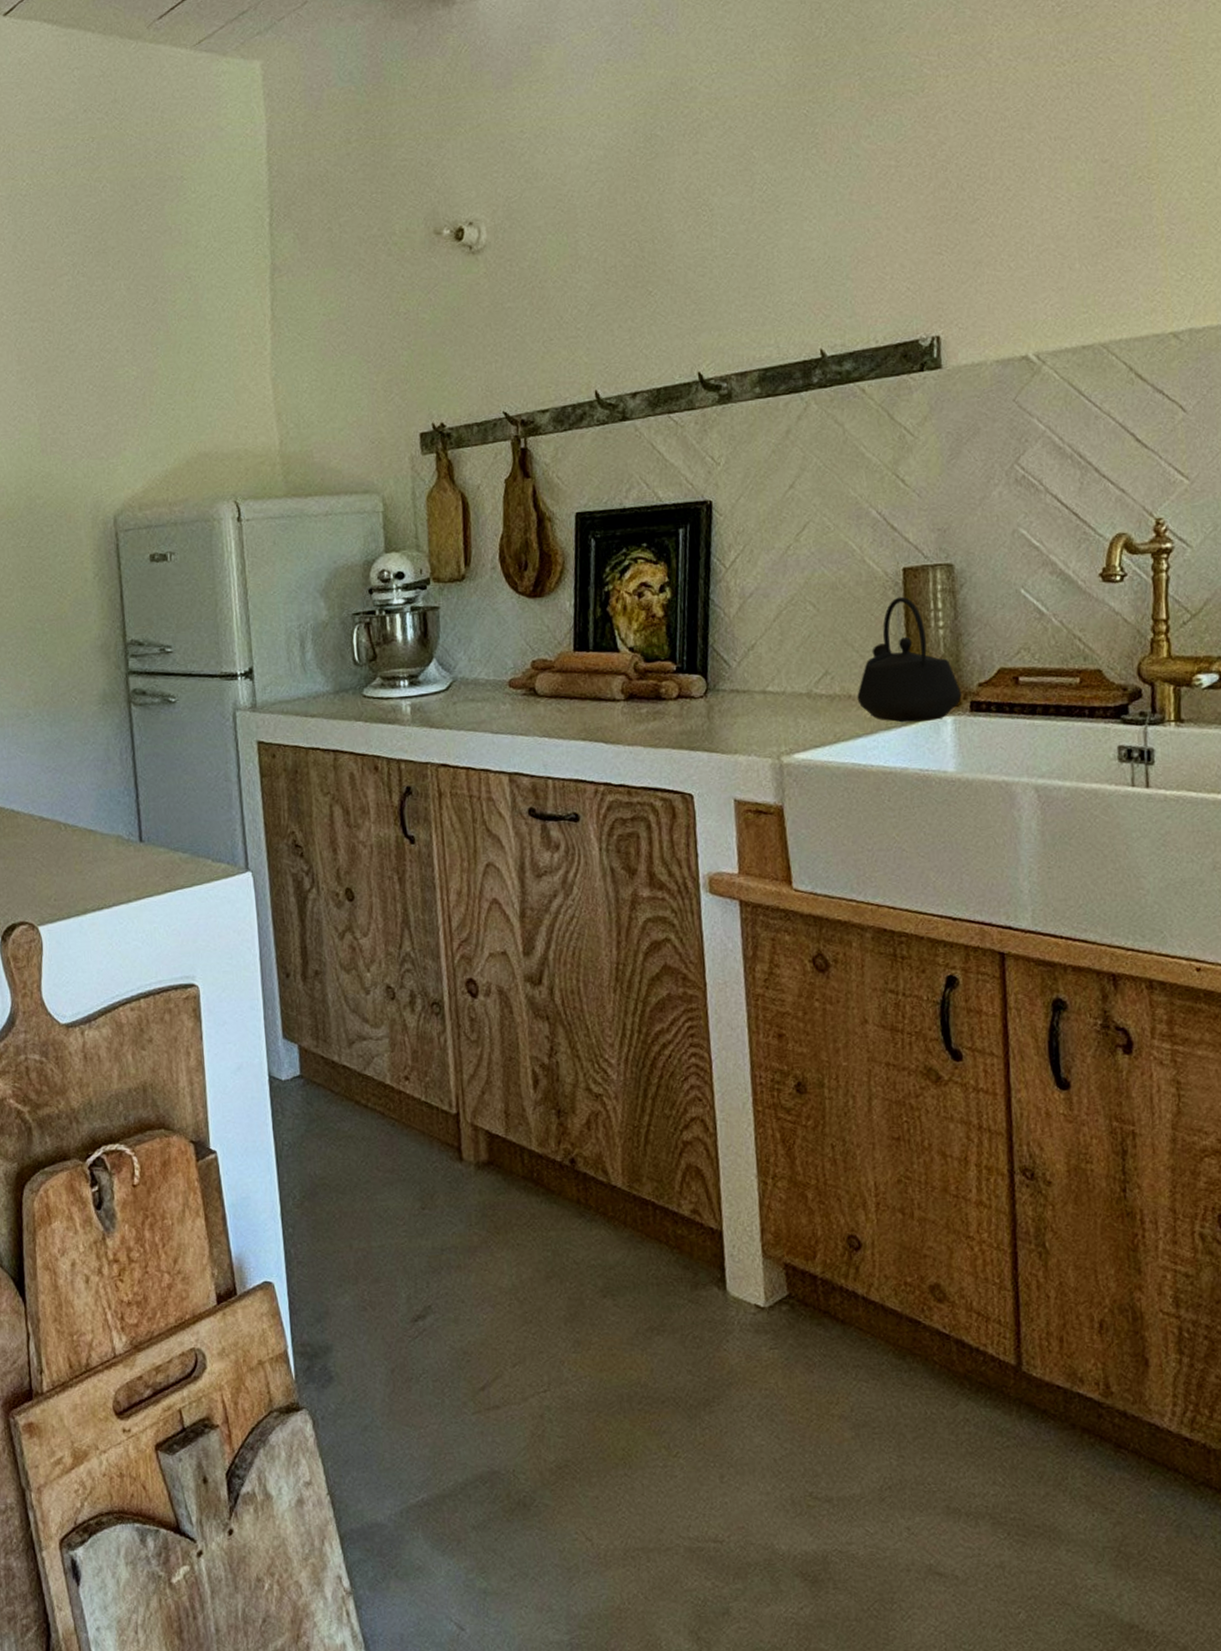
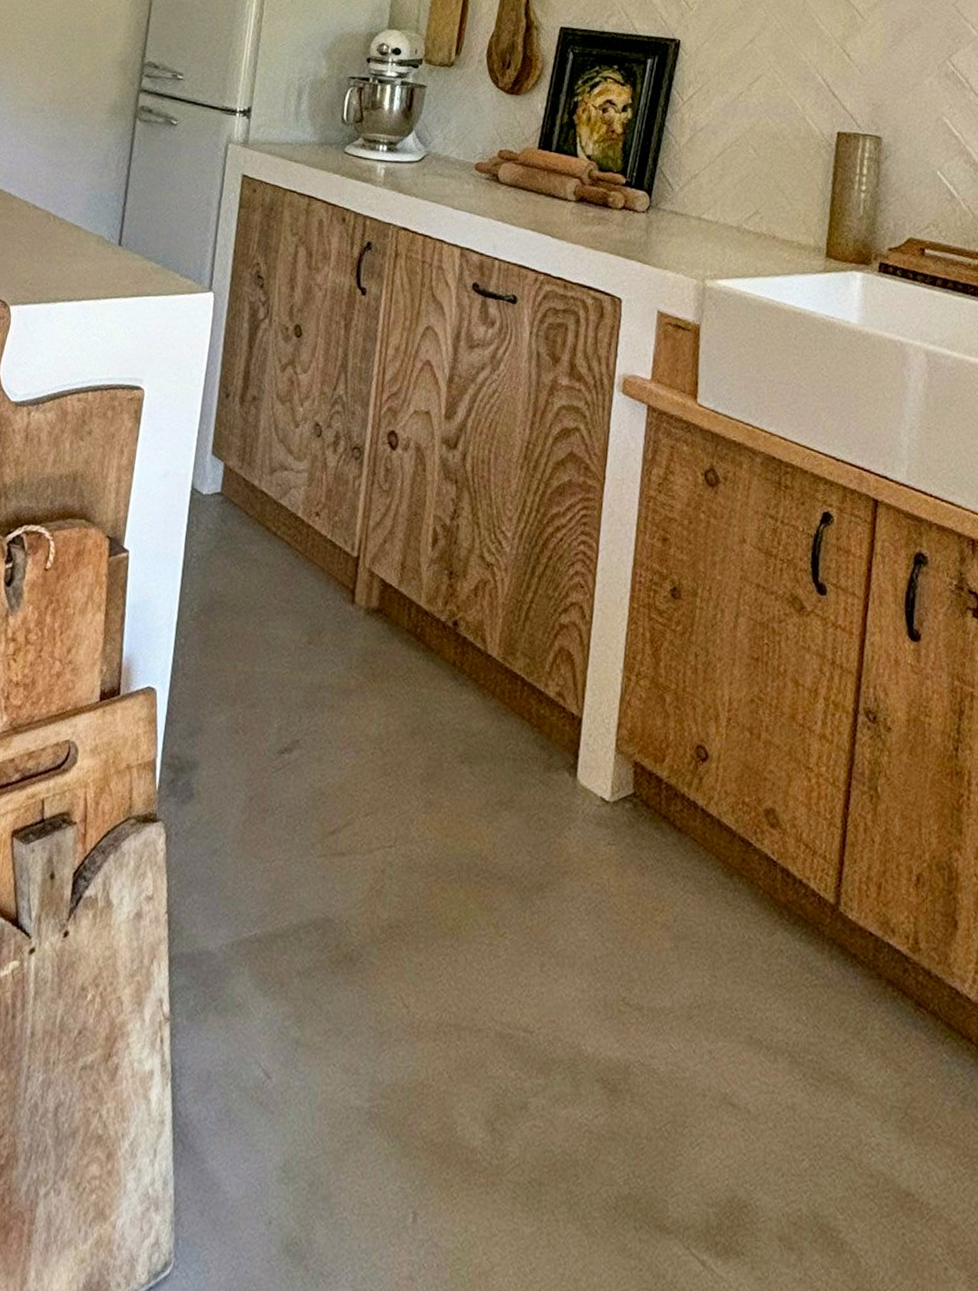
kettle: present [857,596,962,722] -> none [780,156,873,274]

